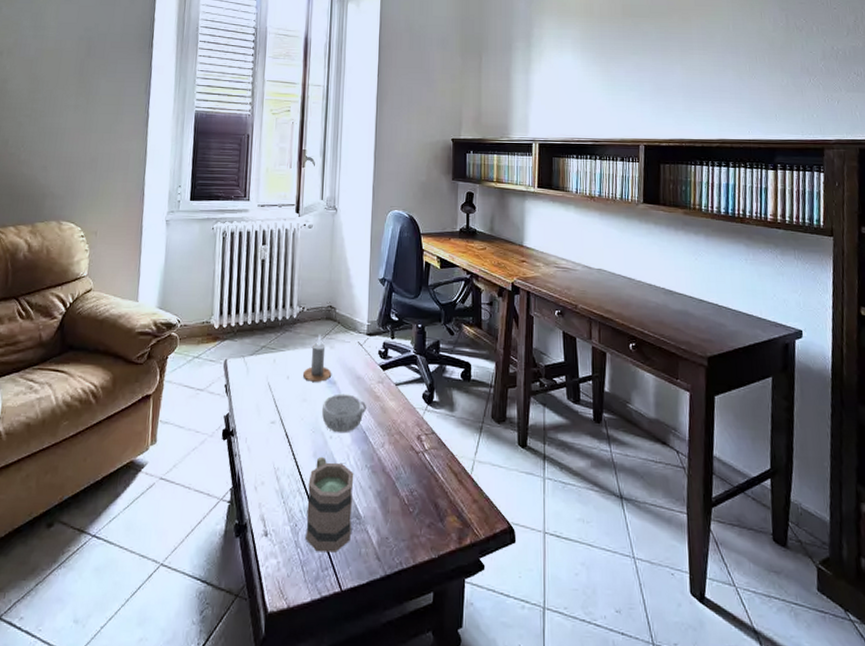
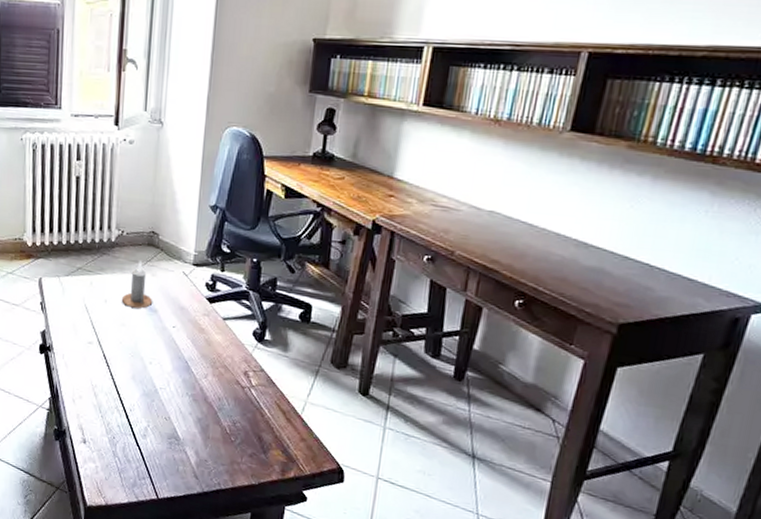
mug: present [305,456,354,553] -> none [123,379,174,466]
decorative bowl: present [322,393,366,434] -> none [142,322,189,361]

